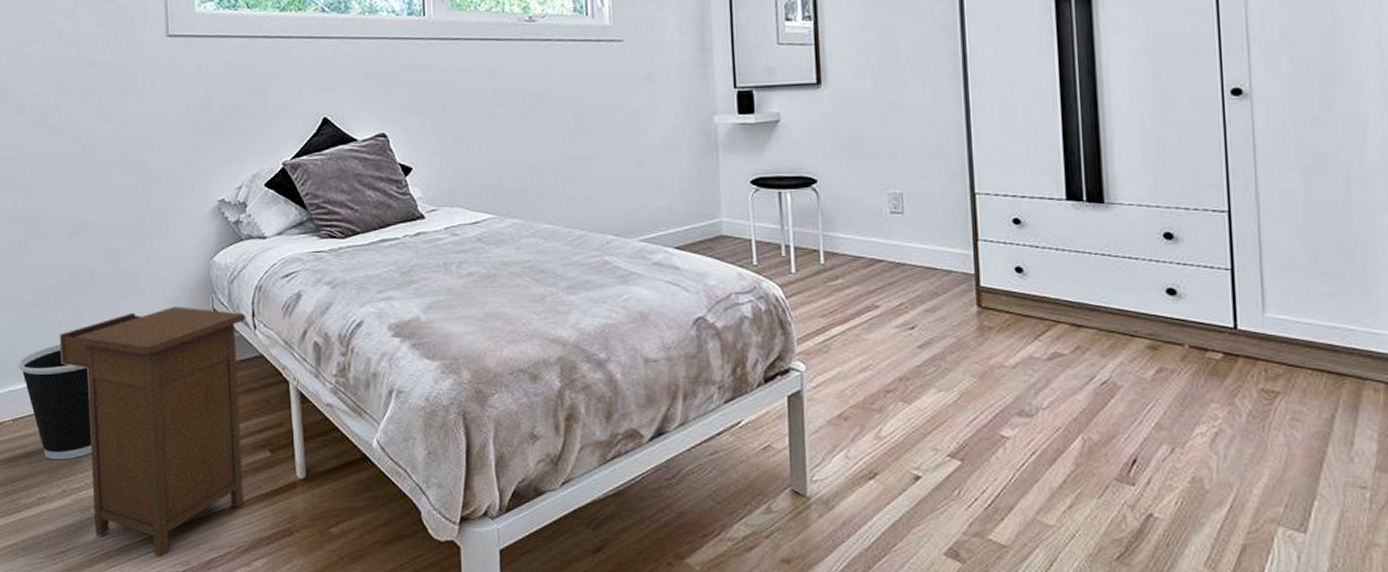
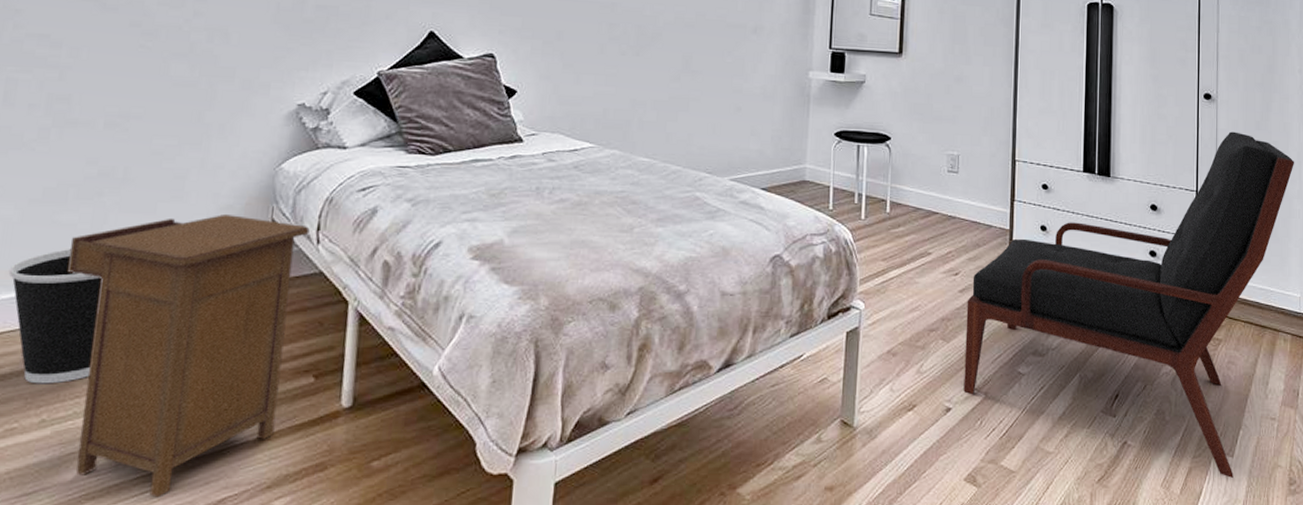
armchair: none [928,132,1377,559] -> present [963,131,1295,479]

